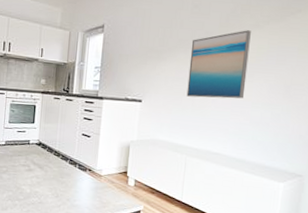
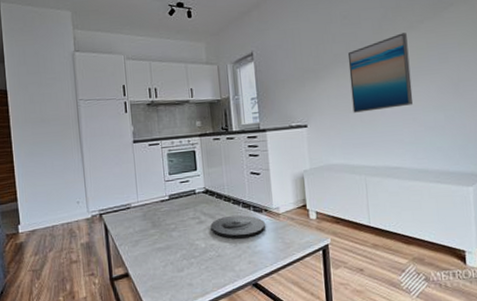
plate: none [37,168,88,192] -> present [210,214,266,239]

